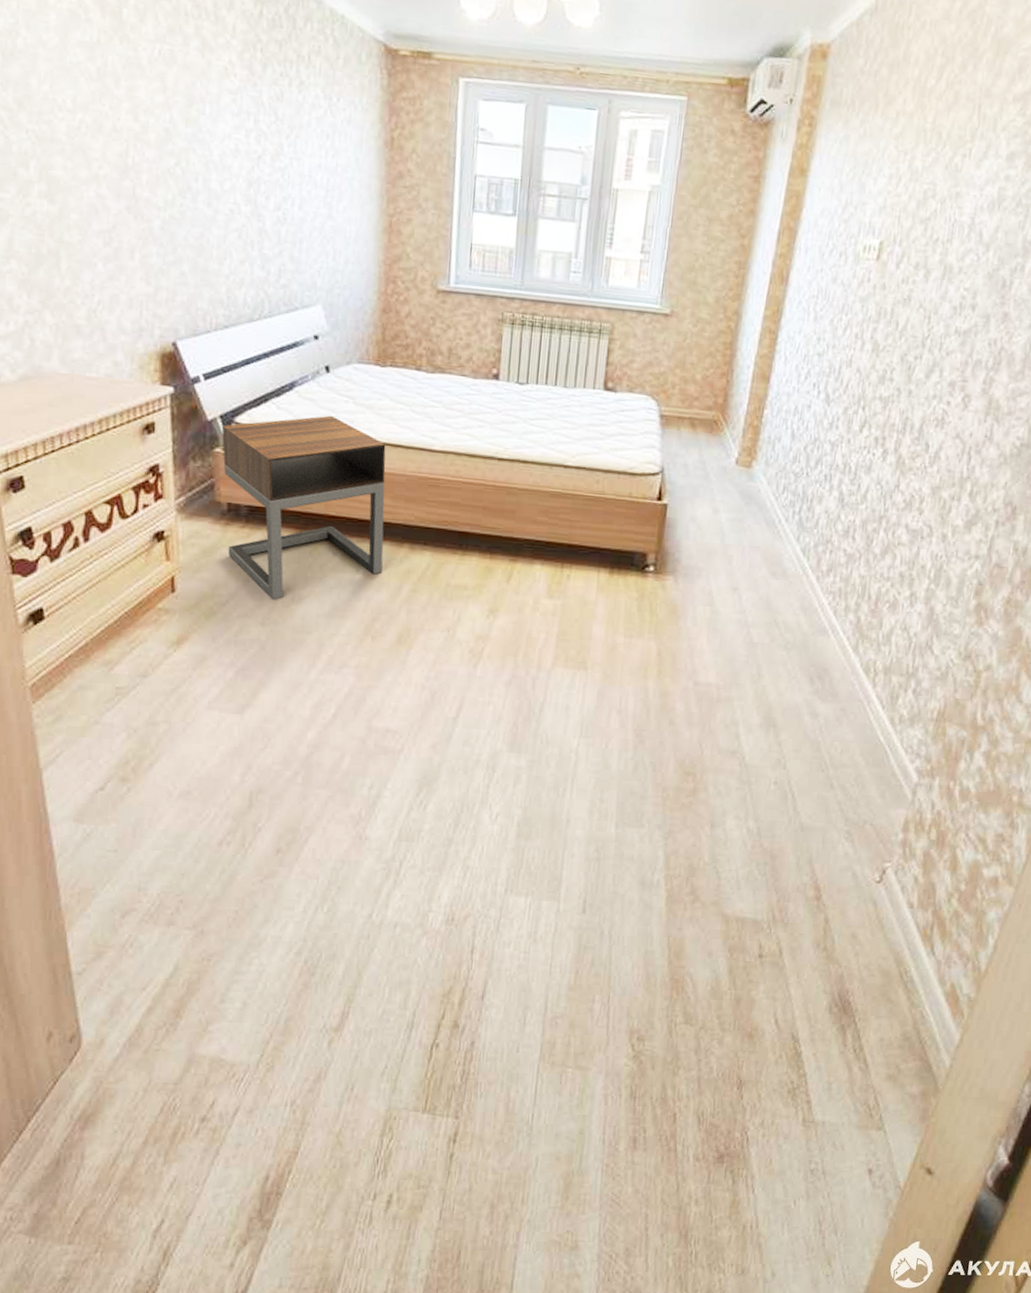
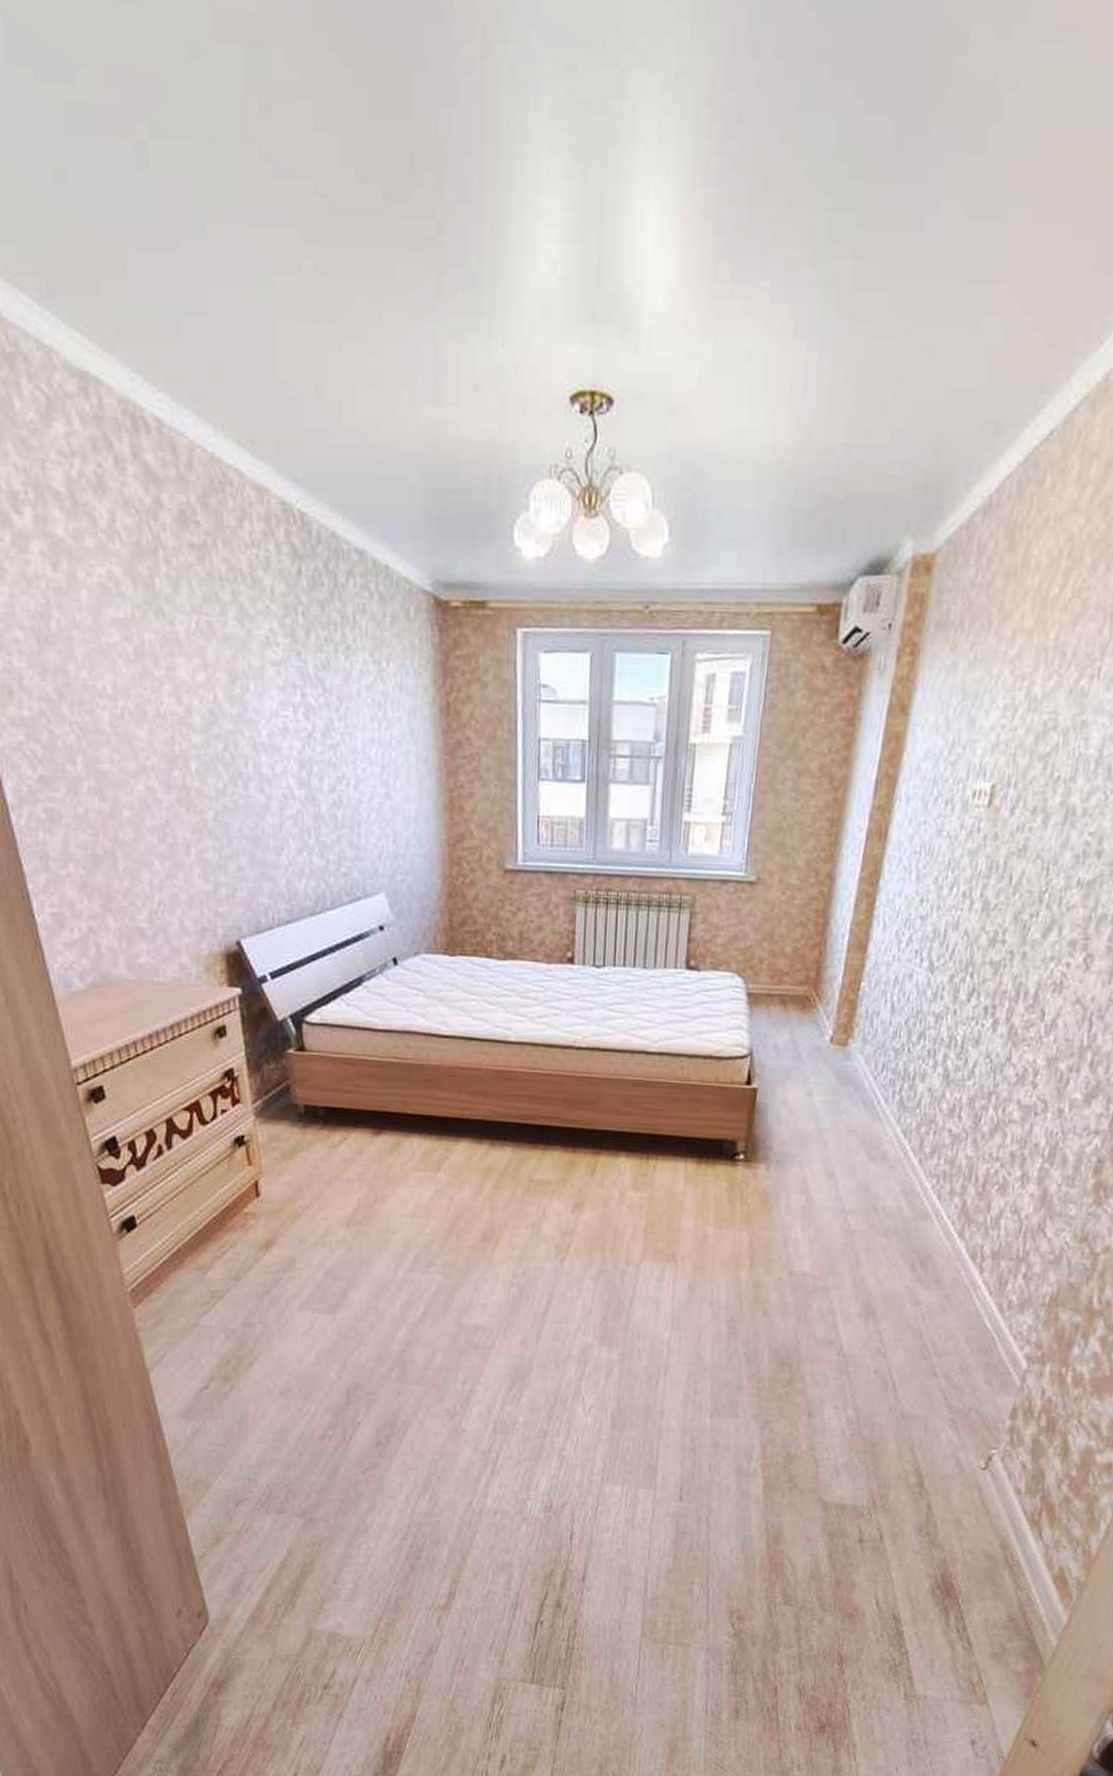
nightstand: present [222,415,386,600] -> none [293,1010,464,1201]

